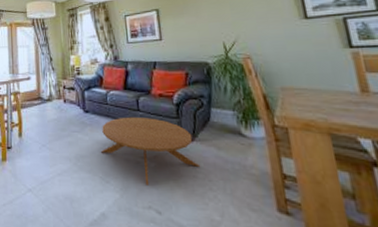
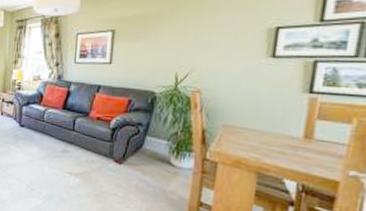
coffee table: present [101,116,201,185] -> none [31,135,123,197]

